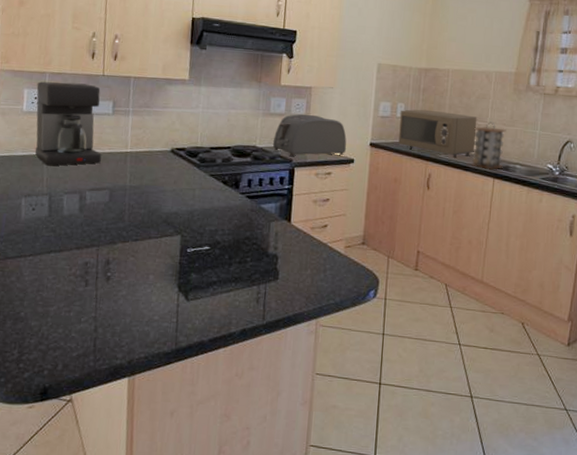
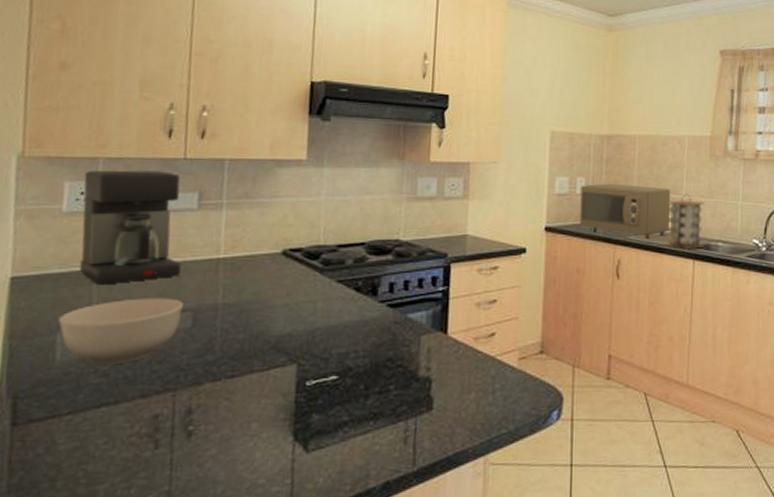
bowl: none [22,177,103,224] -> present [58,298,183,366]
toaster: present [272,114,347,157] -> none [420,196,516,251]

